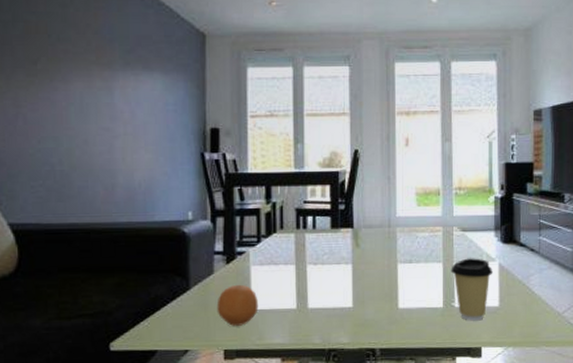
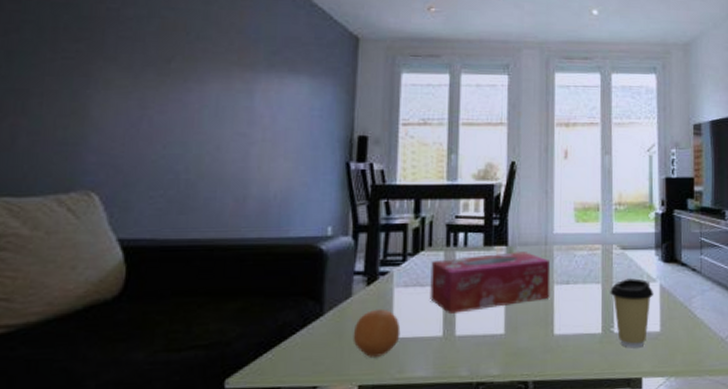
tissue box: none [283,234,394,289] -> present [430,252,551,313]

